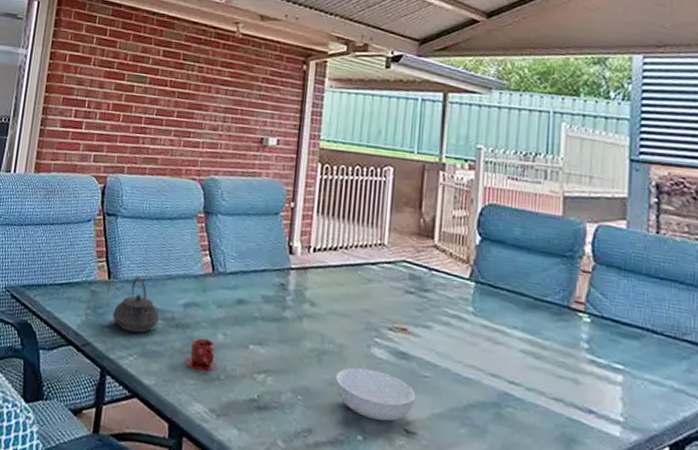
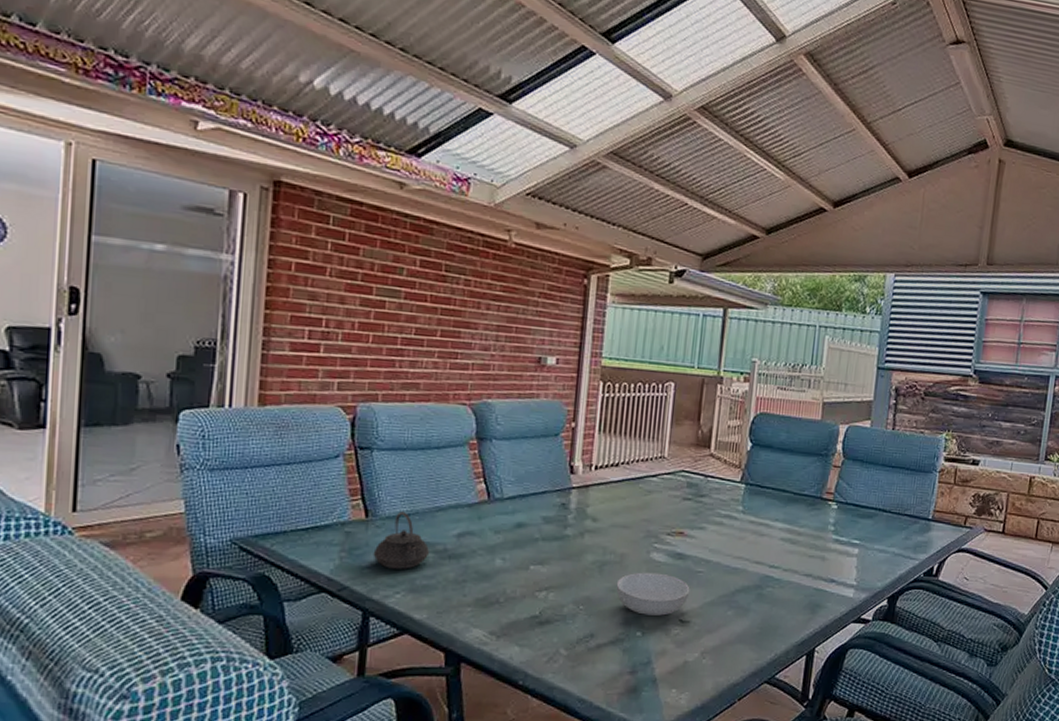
teacup: present [185,337,217,372] -> none [460,565,496,598]

